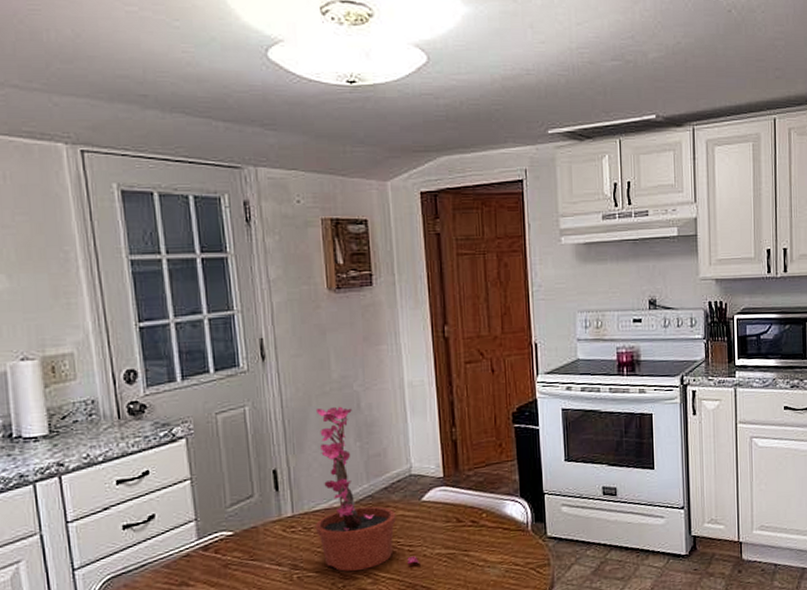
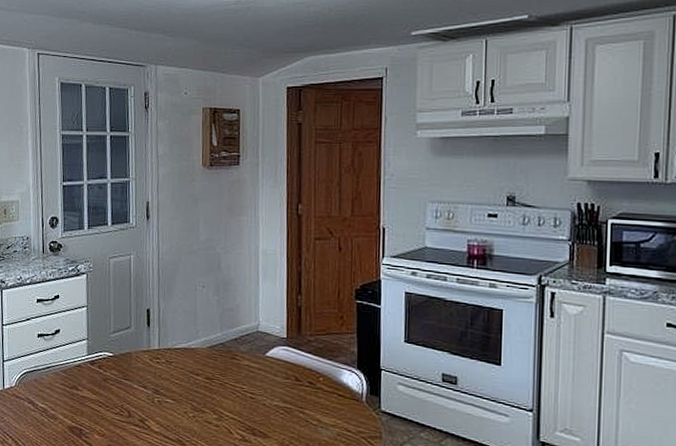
potted plant: present [314,406,420,572] -> none [175,263,260,411]

